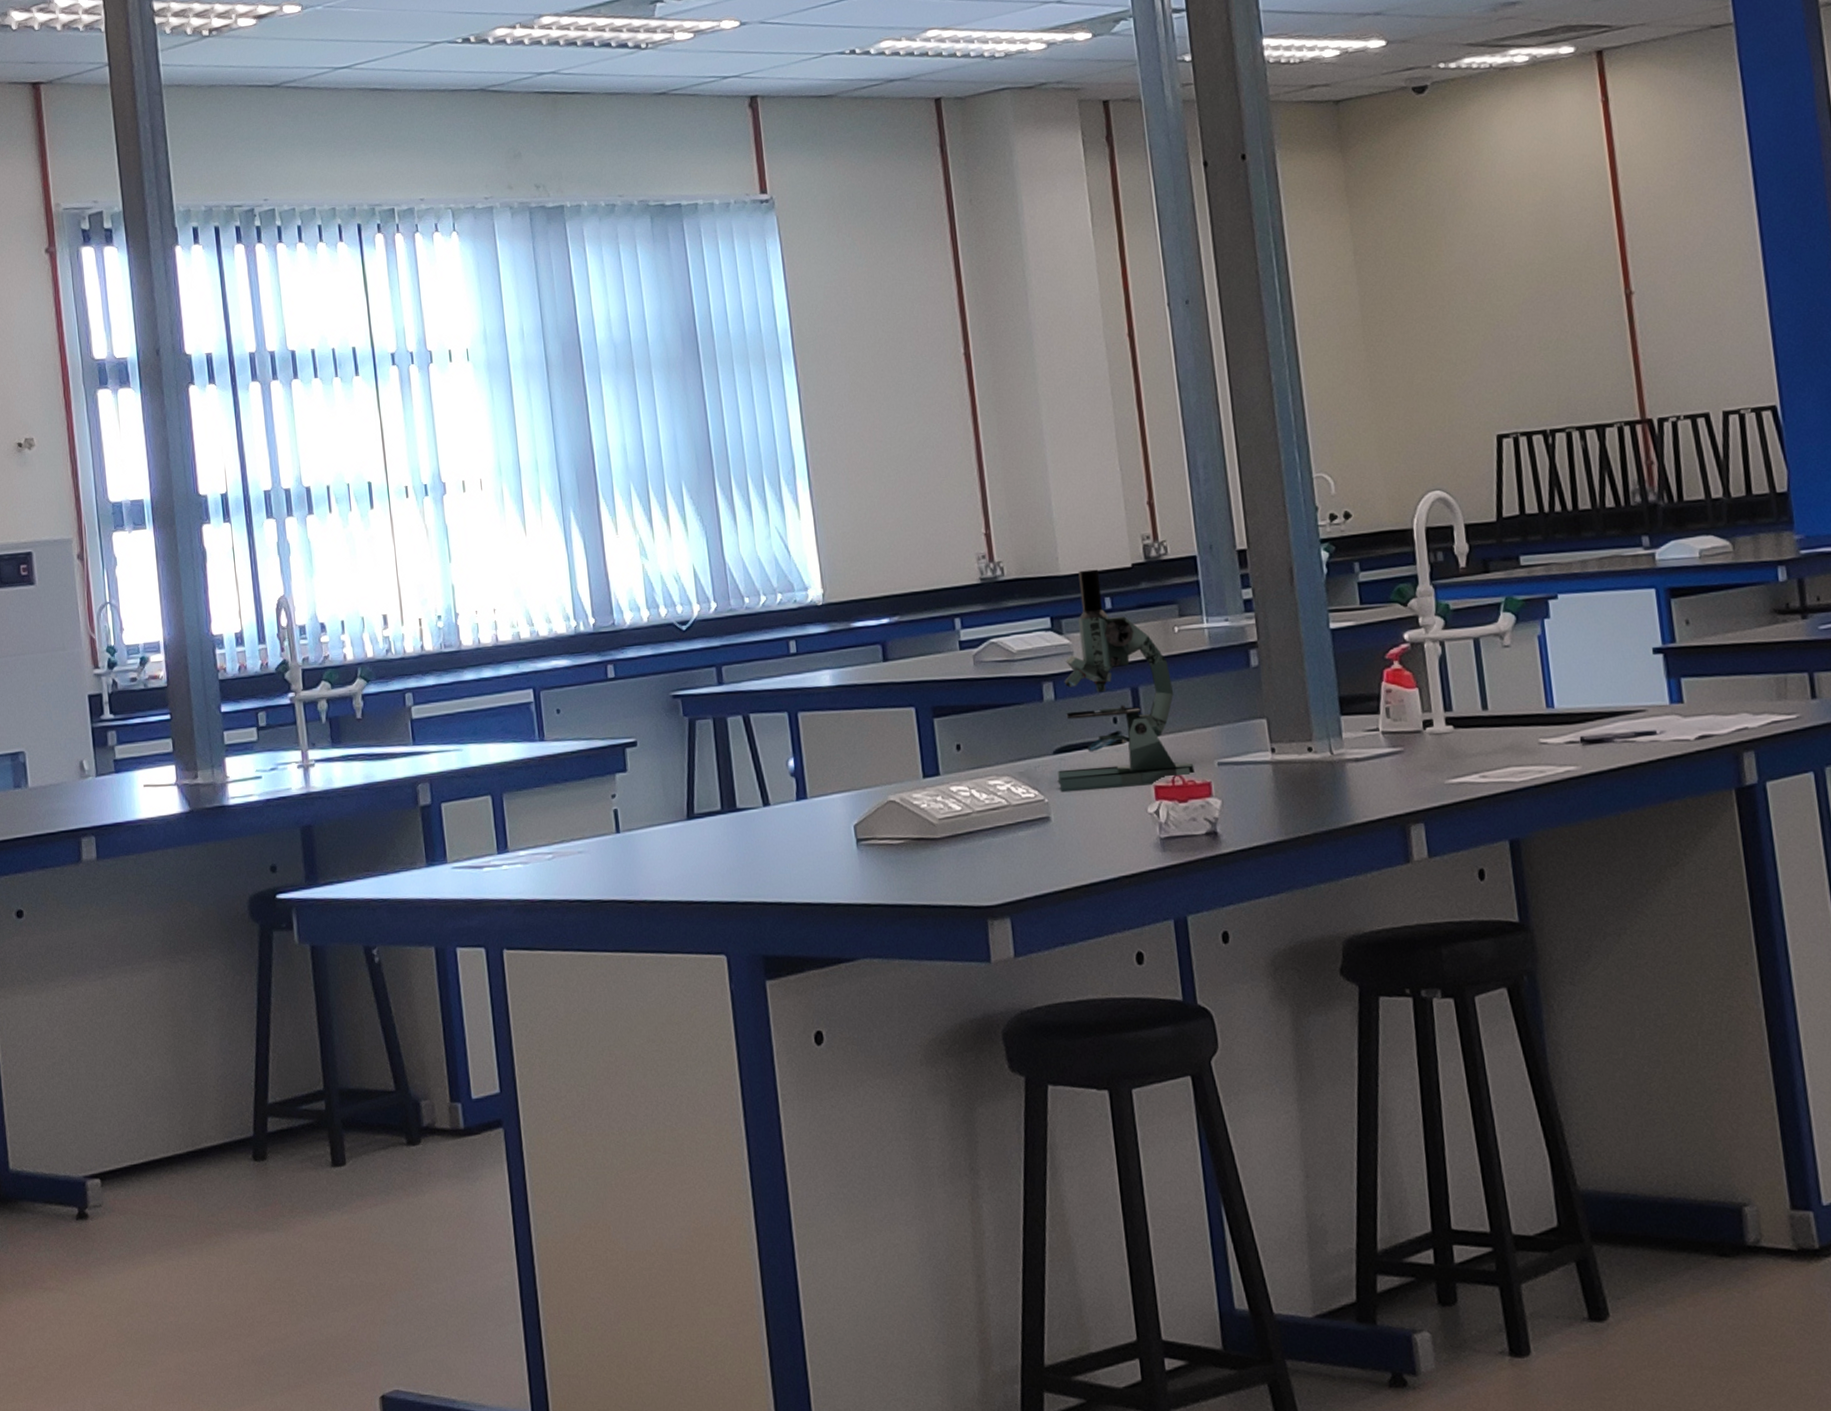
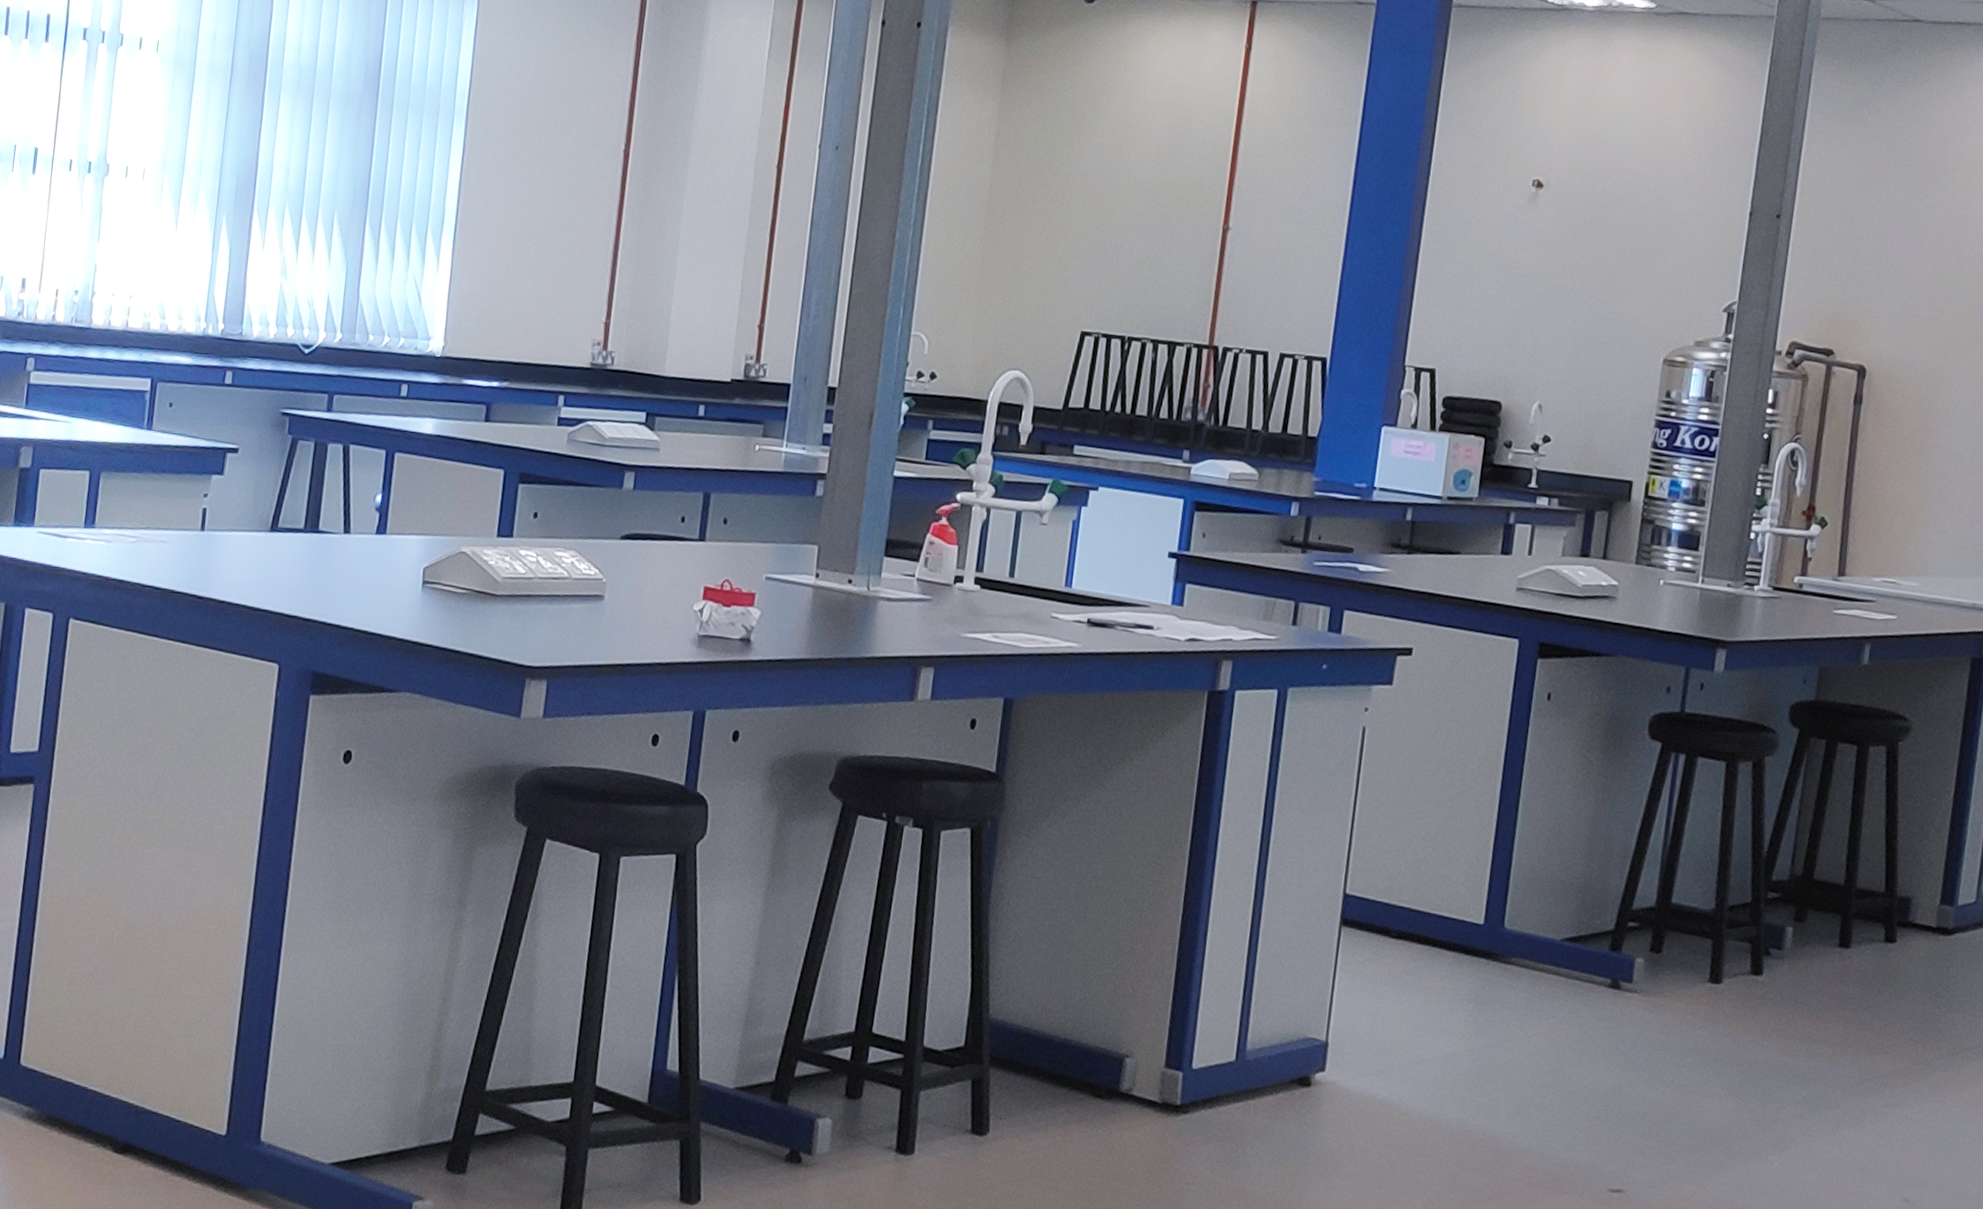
microscope: present [1058,569,1196,793] -> none [618,375,744,585]

